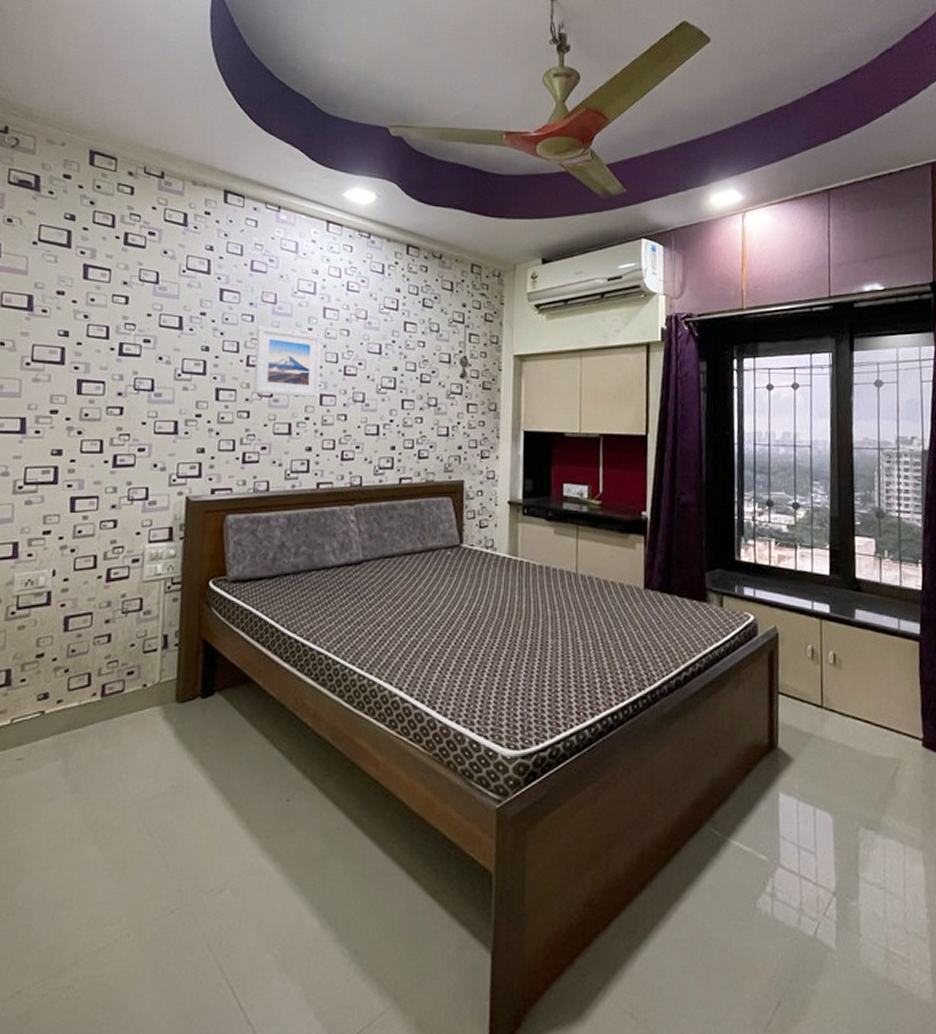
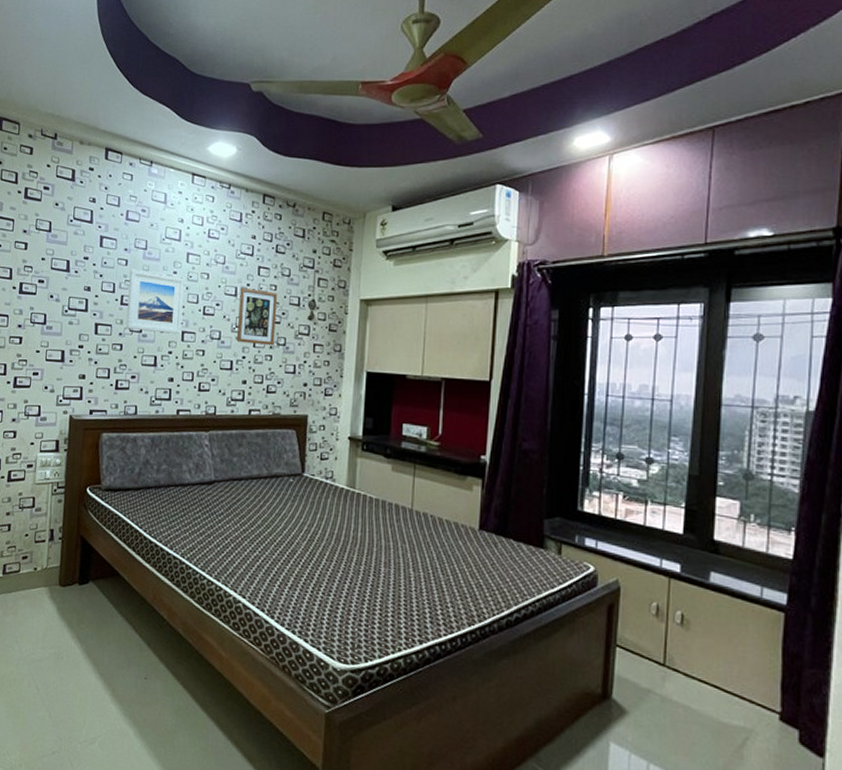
picture frame: none [382,344,427,407] -> present [236,287,278,346]

